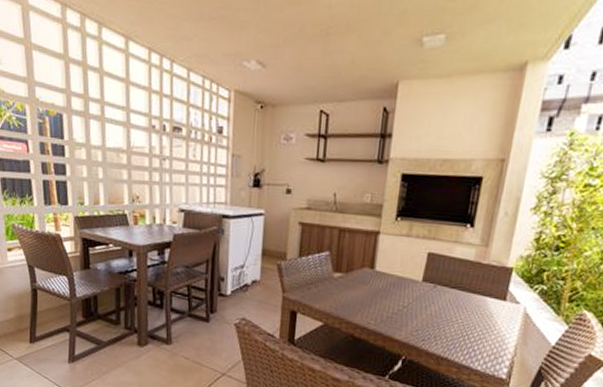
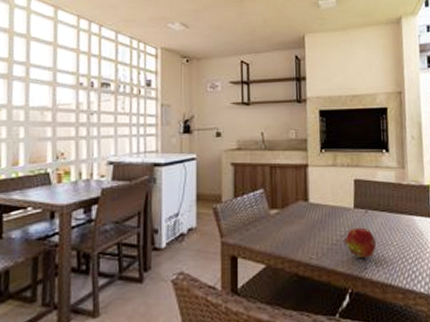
fruit: none [404,300,440,331] -> present [343,227,376,259]

